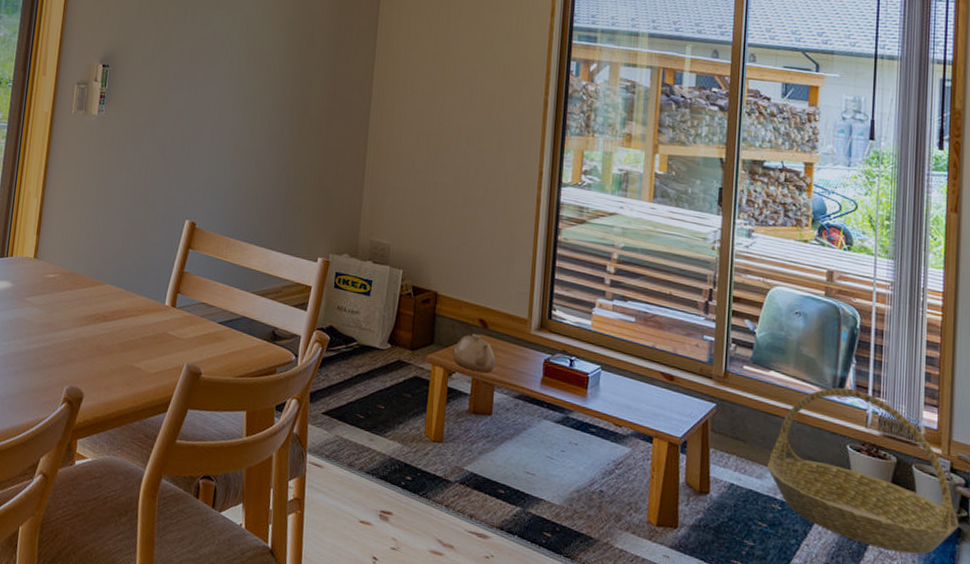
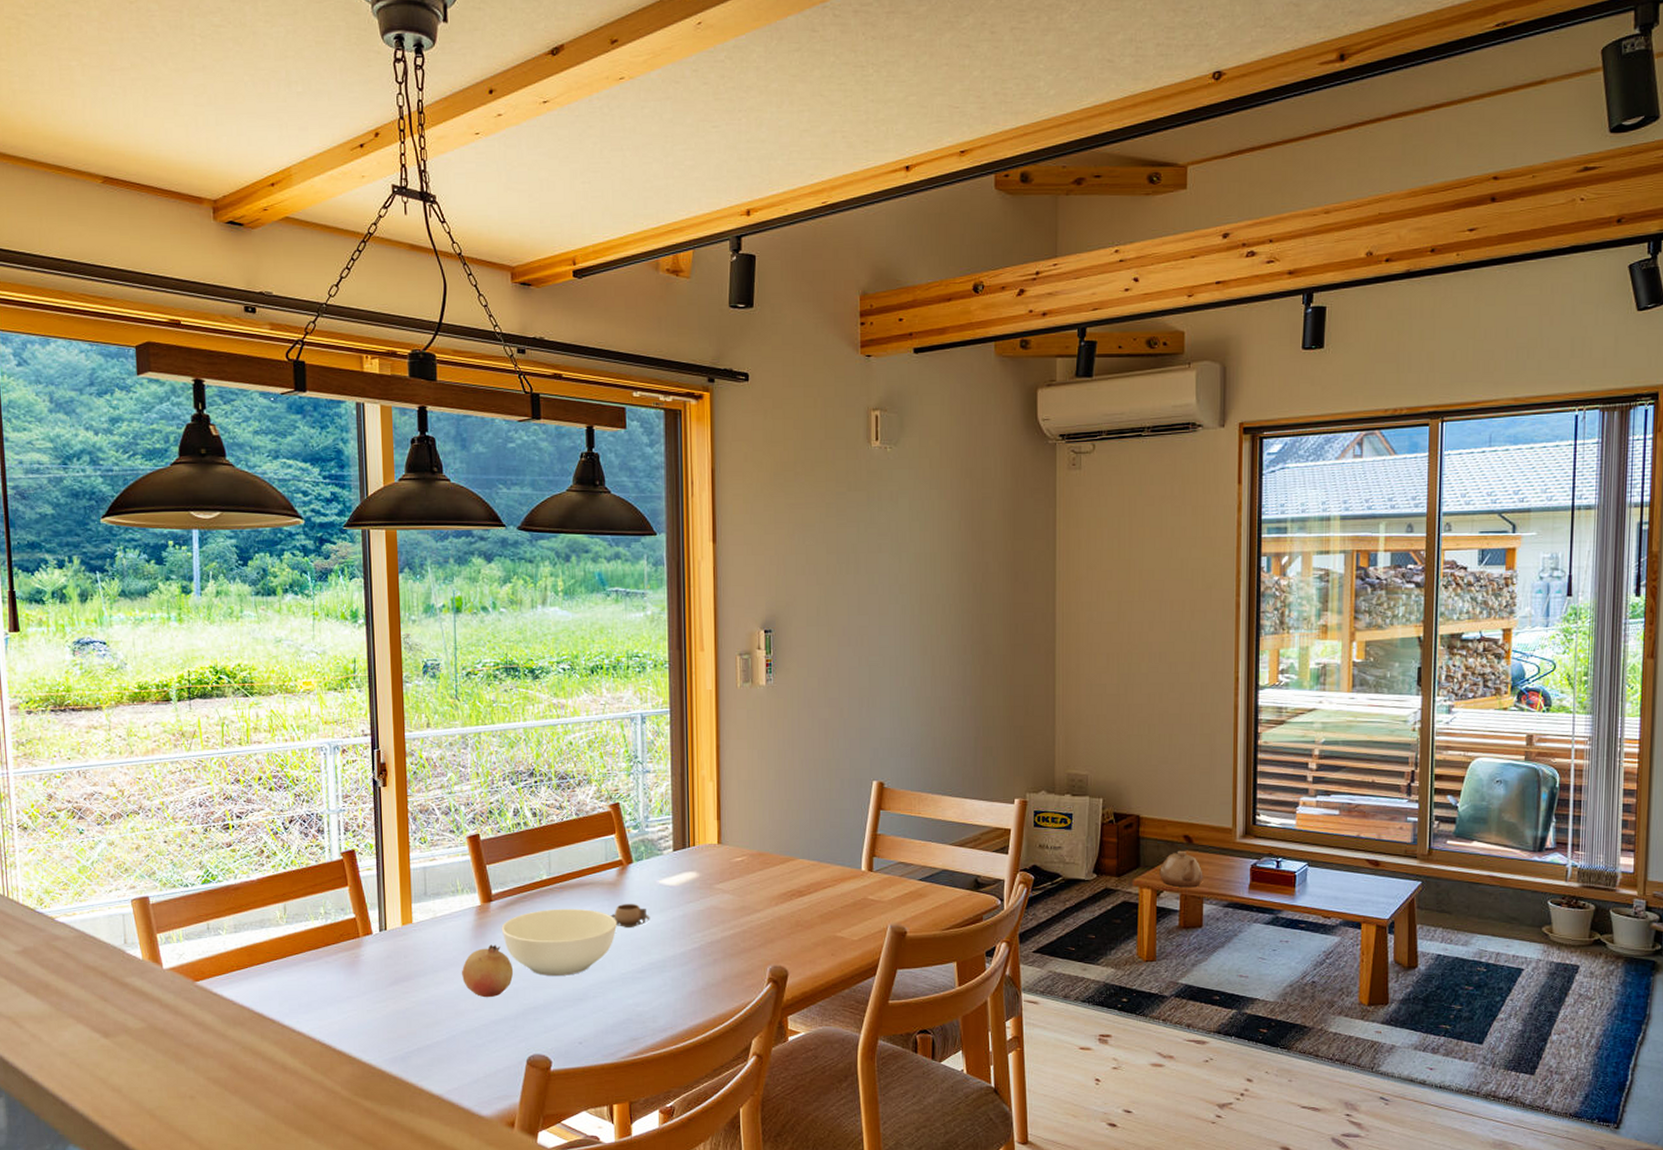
basket: present [767,387,959,555] -> none [1472,848,1654,992]

